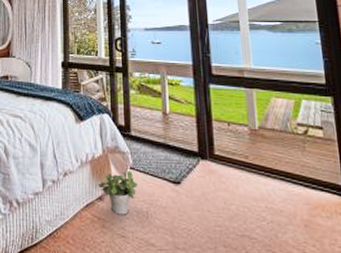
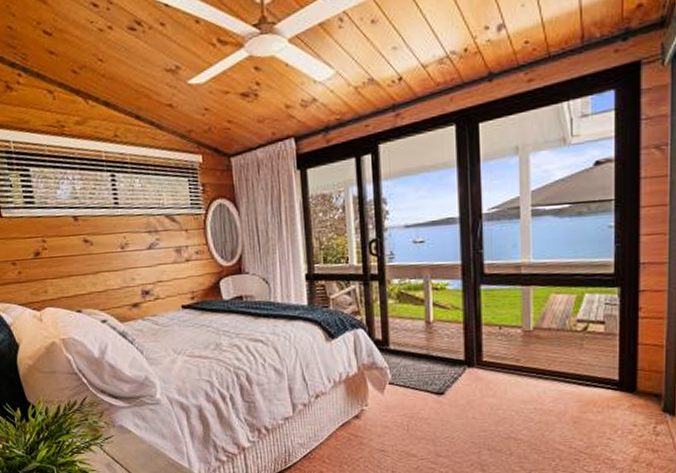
potted plant: present [98,170,139,215] -> none [353,386,398,431]

